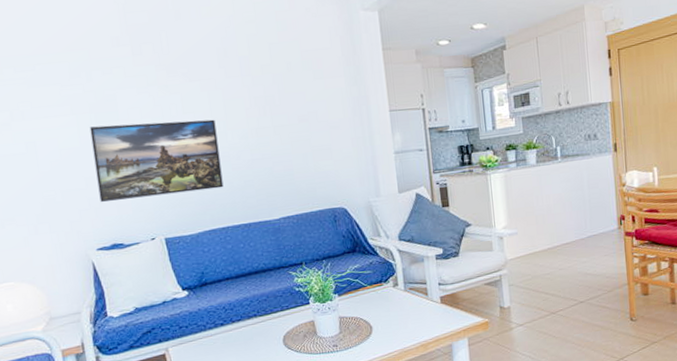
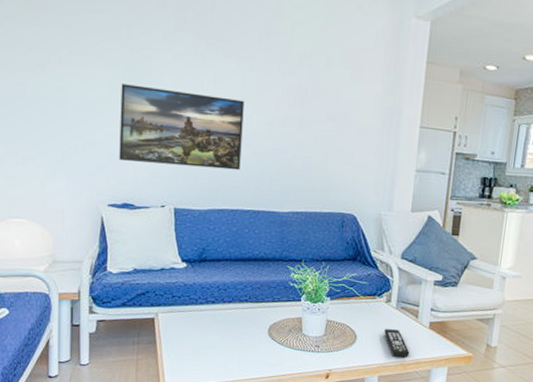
remote control: none [398,311,428,339] -> present [384,329,410,358]

